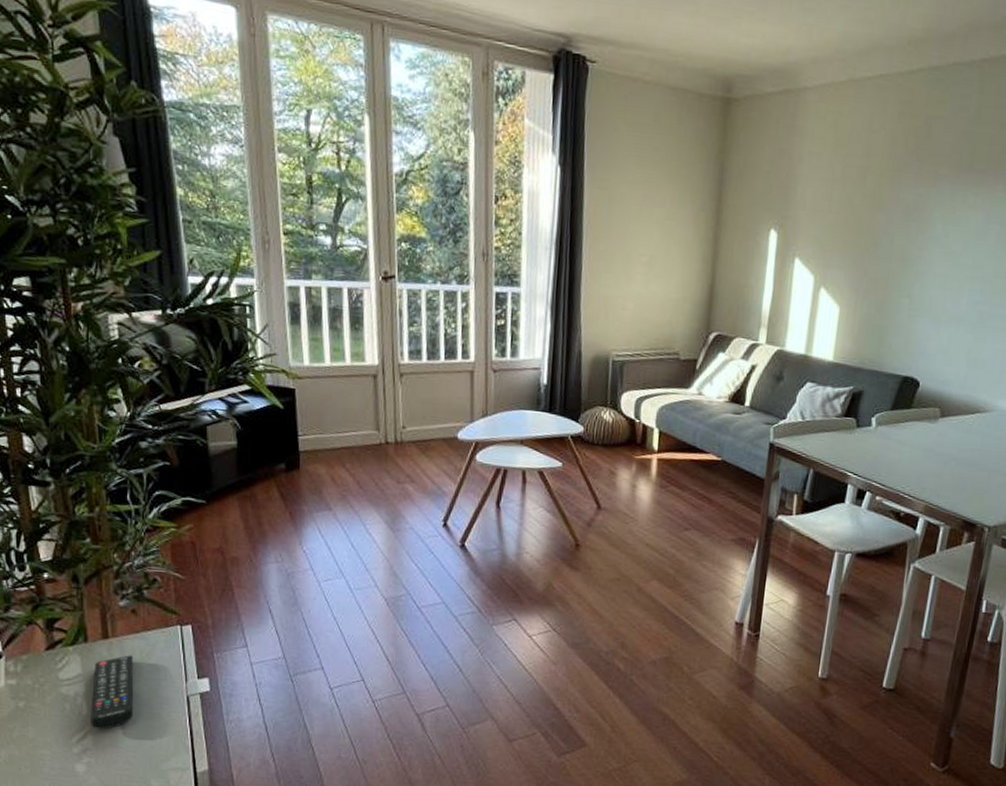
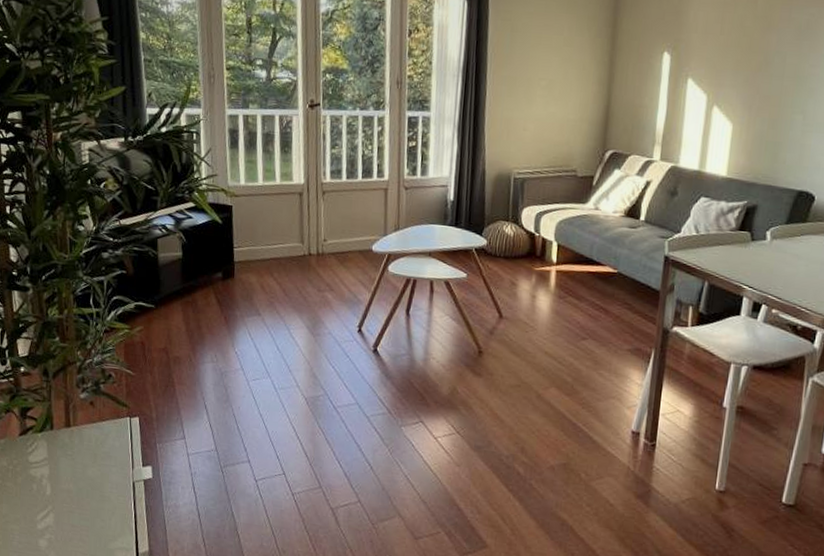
remote control: present [91,655,134,730] -> none [53,442,90,510]

